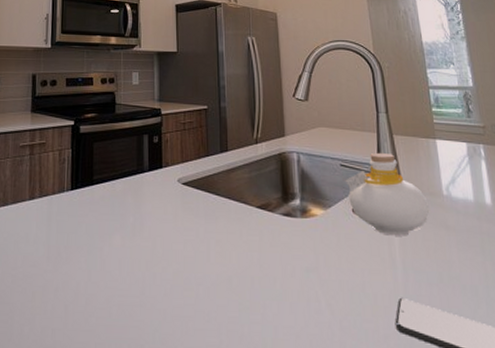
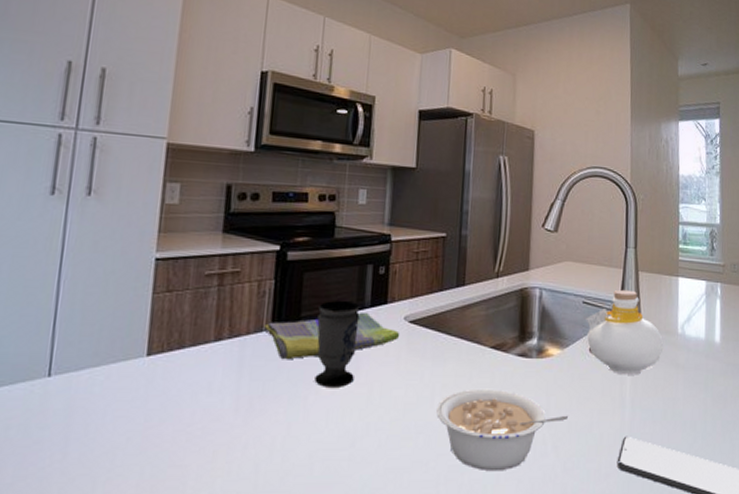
dish towel: none [65,175,175,216] -> present [263,312,400,360]
cup: none [106,166,140,242] -> present [314,301,361,389]
legume: none [213,245,340,326] -> present [436,388,569,472]

